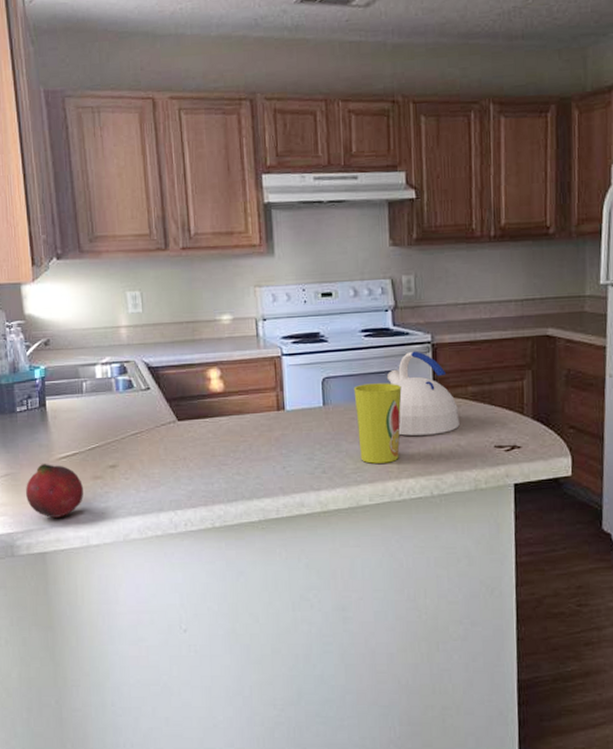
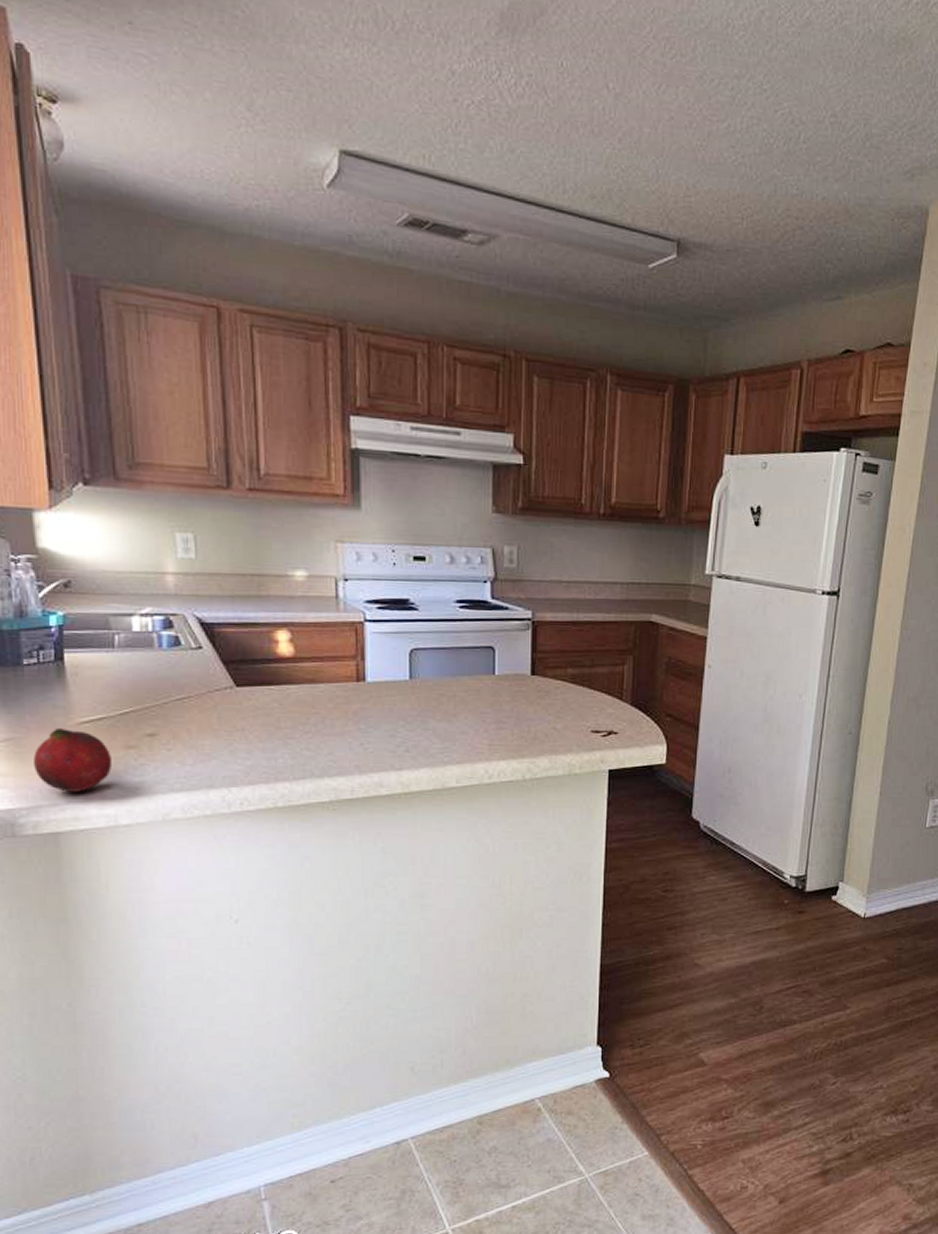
cup: present [353,383,402,464] -> none [445,658,497,744]
kettle: present [386,351,460,436] -> none [481,627,557,717]

